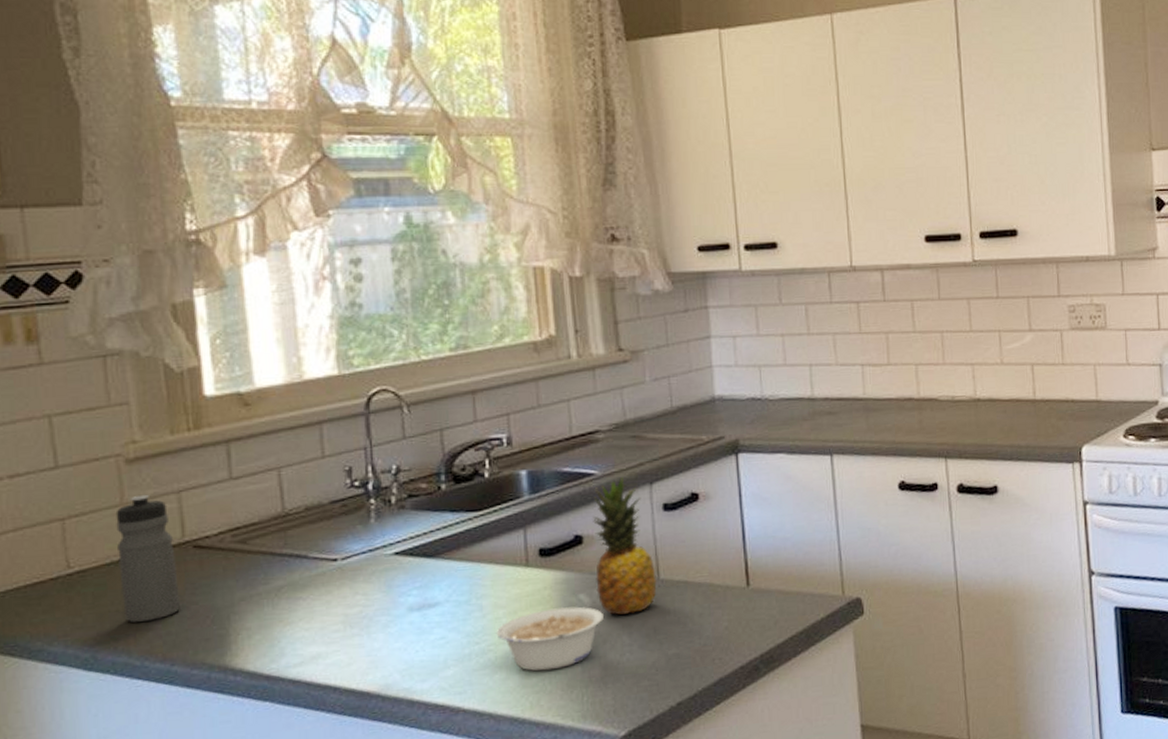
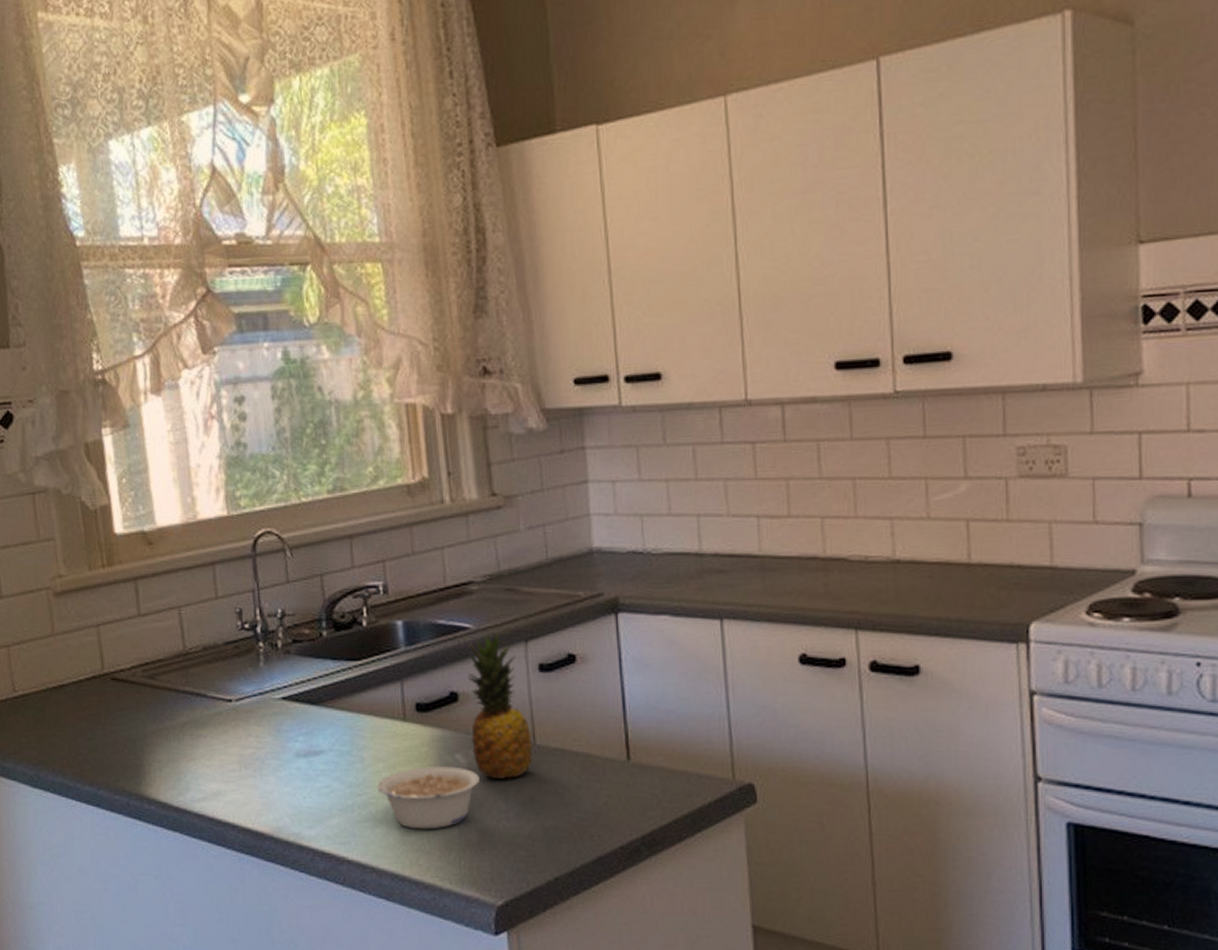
water bottle: present [115,494,180,623] -> none [48,626,103,747]

